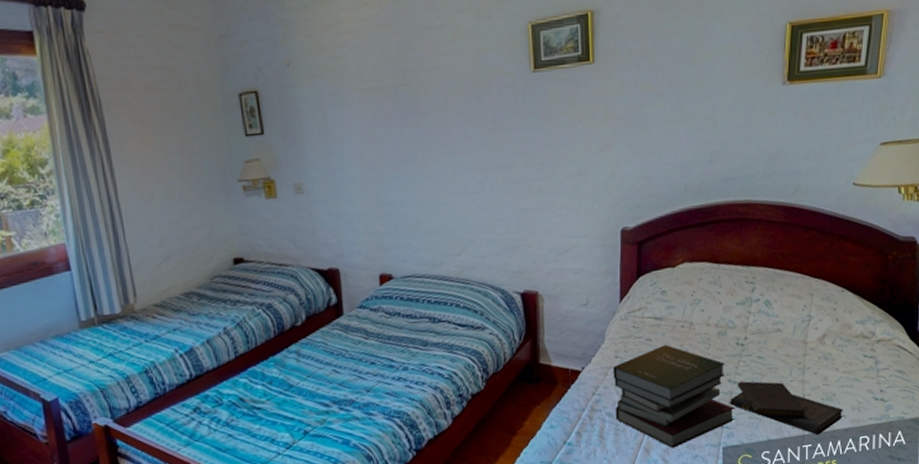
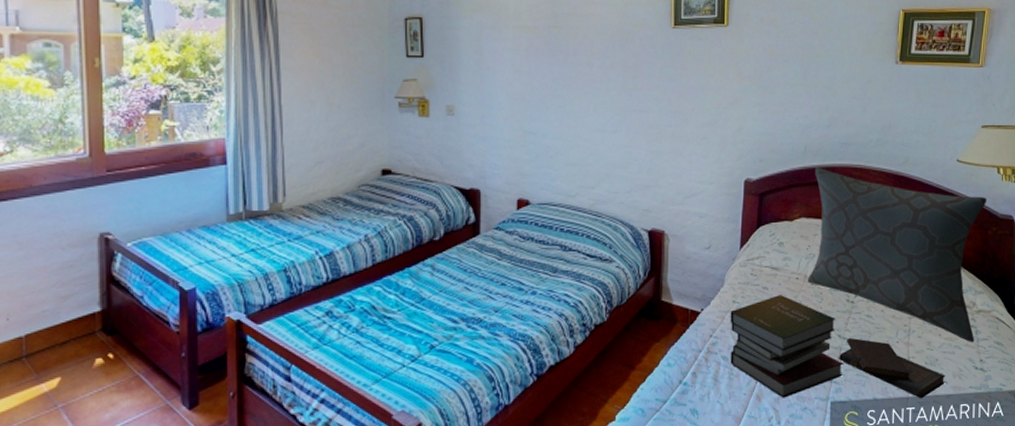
pillow: none [693,207,887,374] -> present [807,168,987,342]

